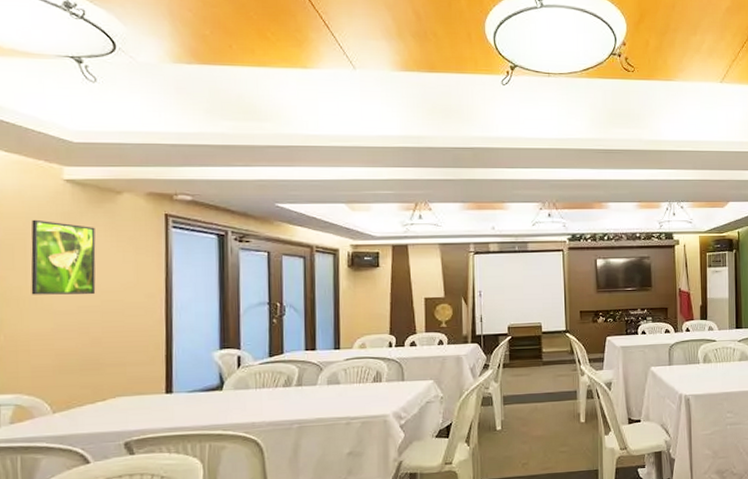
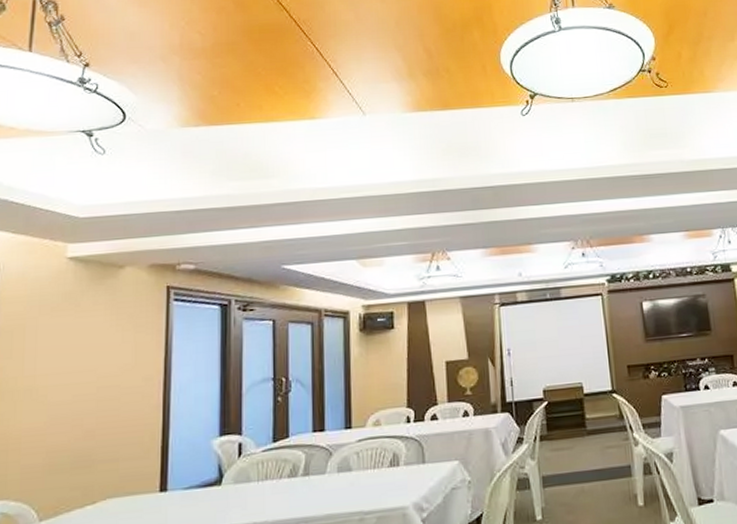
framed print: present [31,219,96,295] -> none [27,302,95,386]

